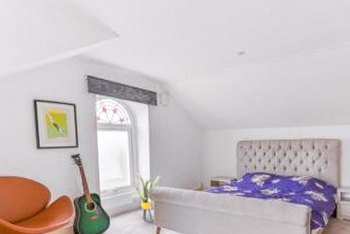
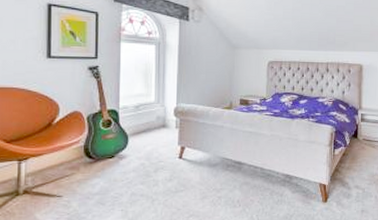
house plant: present [131,172,161,221] -> none [154,88,189,141]

